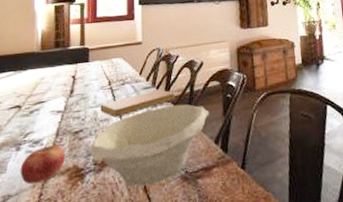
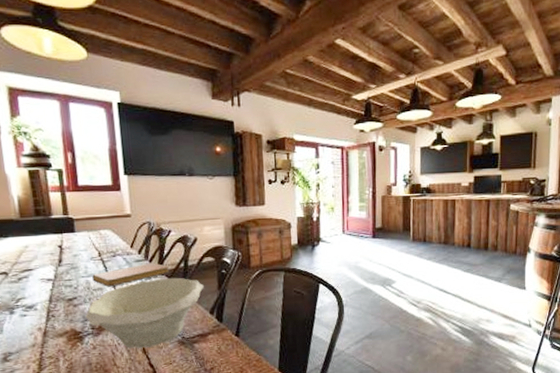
apple: present [20,142,66,185] -> none [17,307,63,344]

